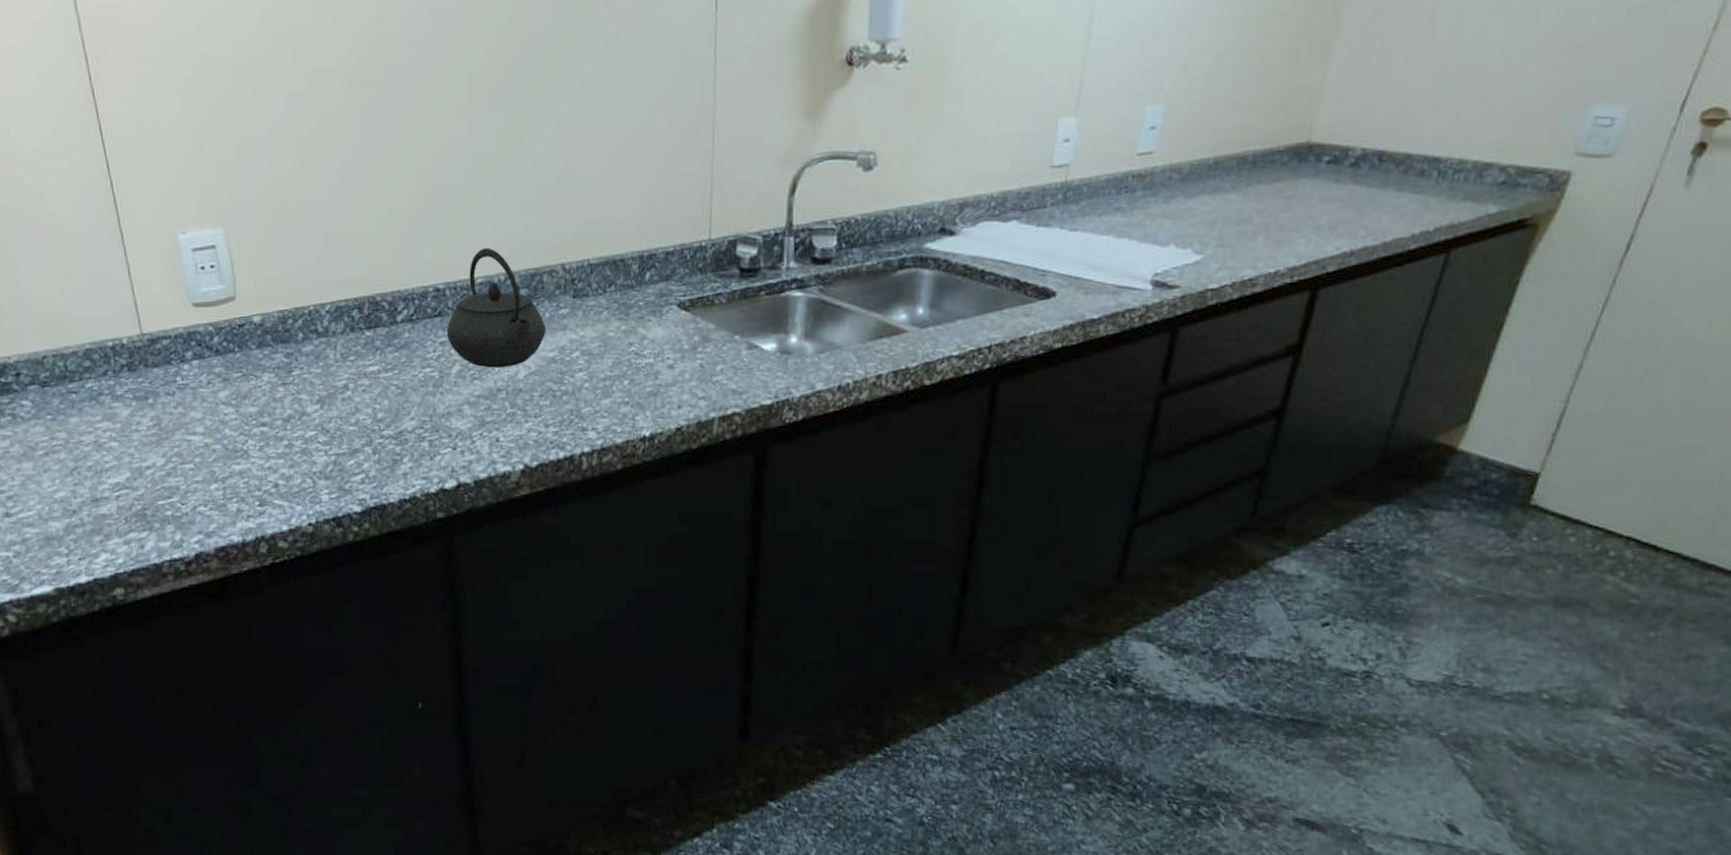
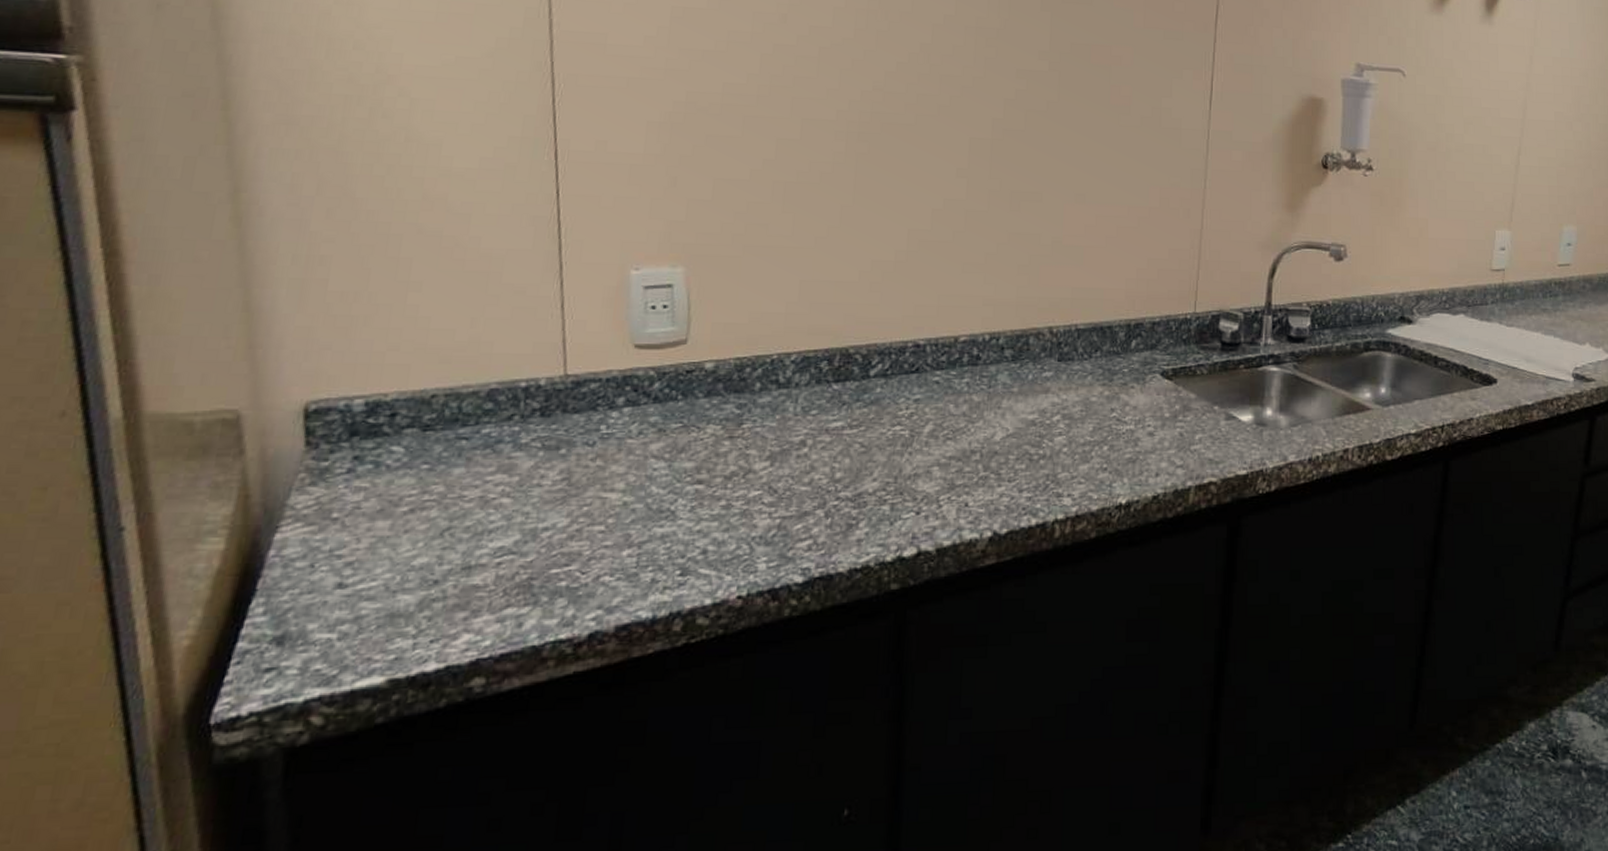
kettle: present [446,247,547,368] -> none [922,306,1029,429]

